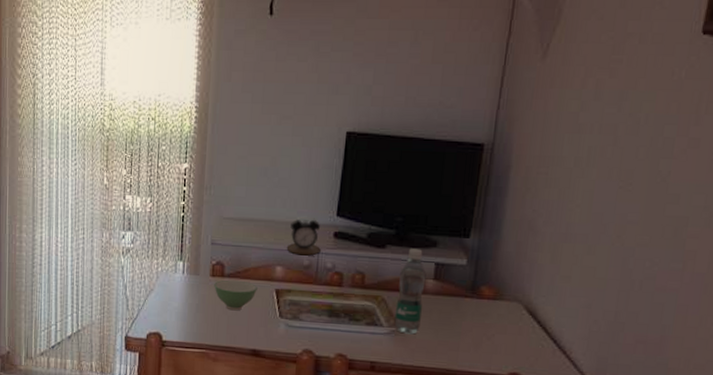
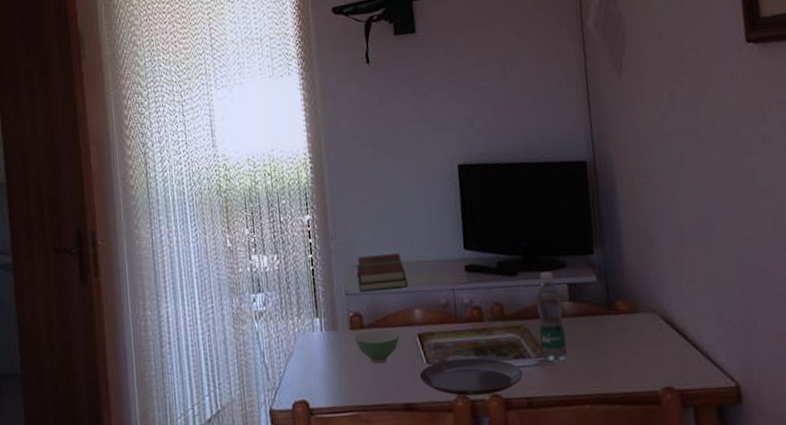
books: none [226,210,274,245] -> present [356,253,408,292]
plate: none [270,317,372,353] -> present [419,357,524,396]
alarm clock: present [286,216,321,256] -> none [421,253,455,295]

